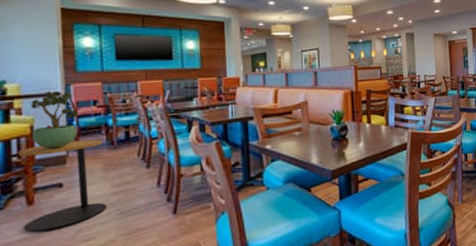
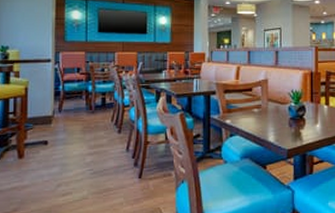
side table: present [17,139,108,233] -> none [13,103,83,183]
potted plant: present [31,91,80,149] -> none [26,58,65,110]

